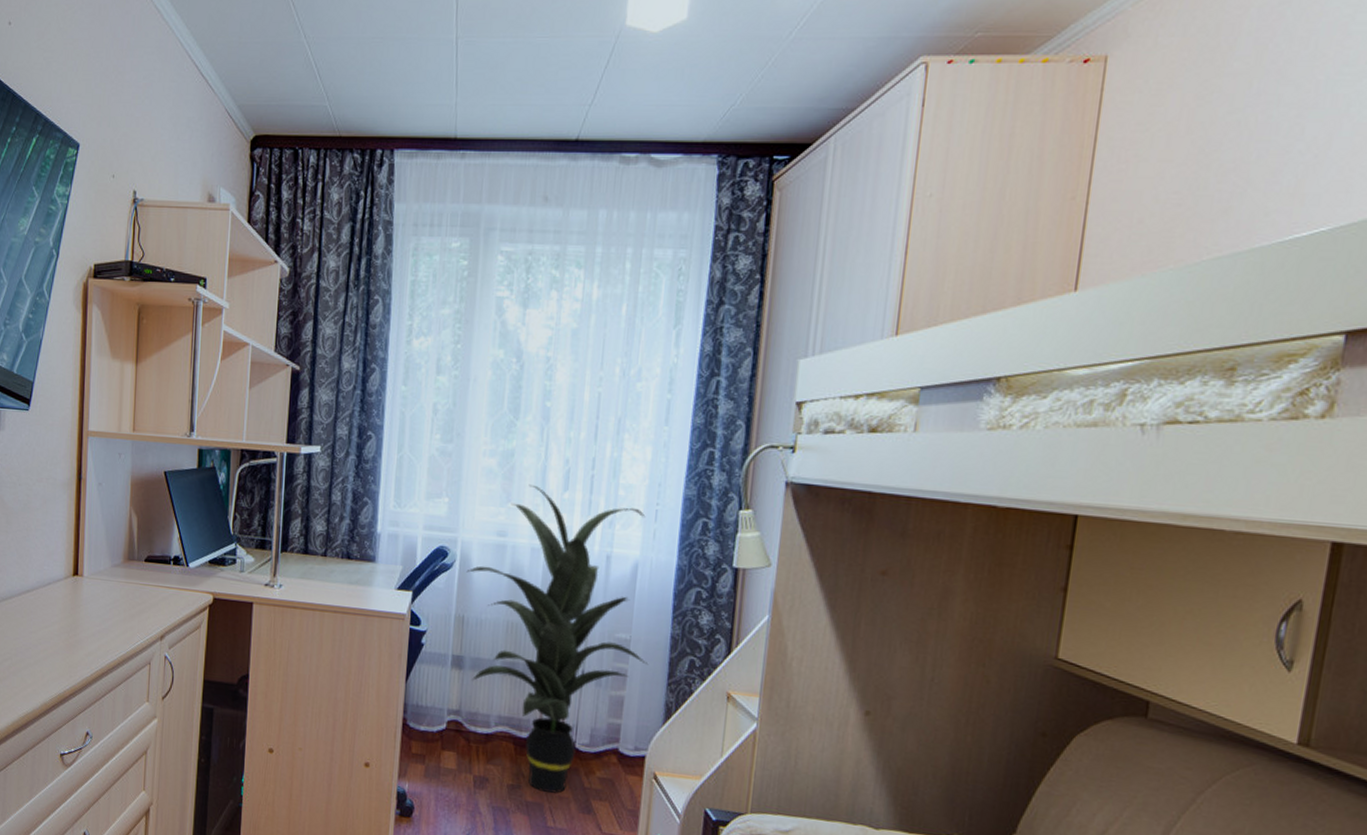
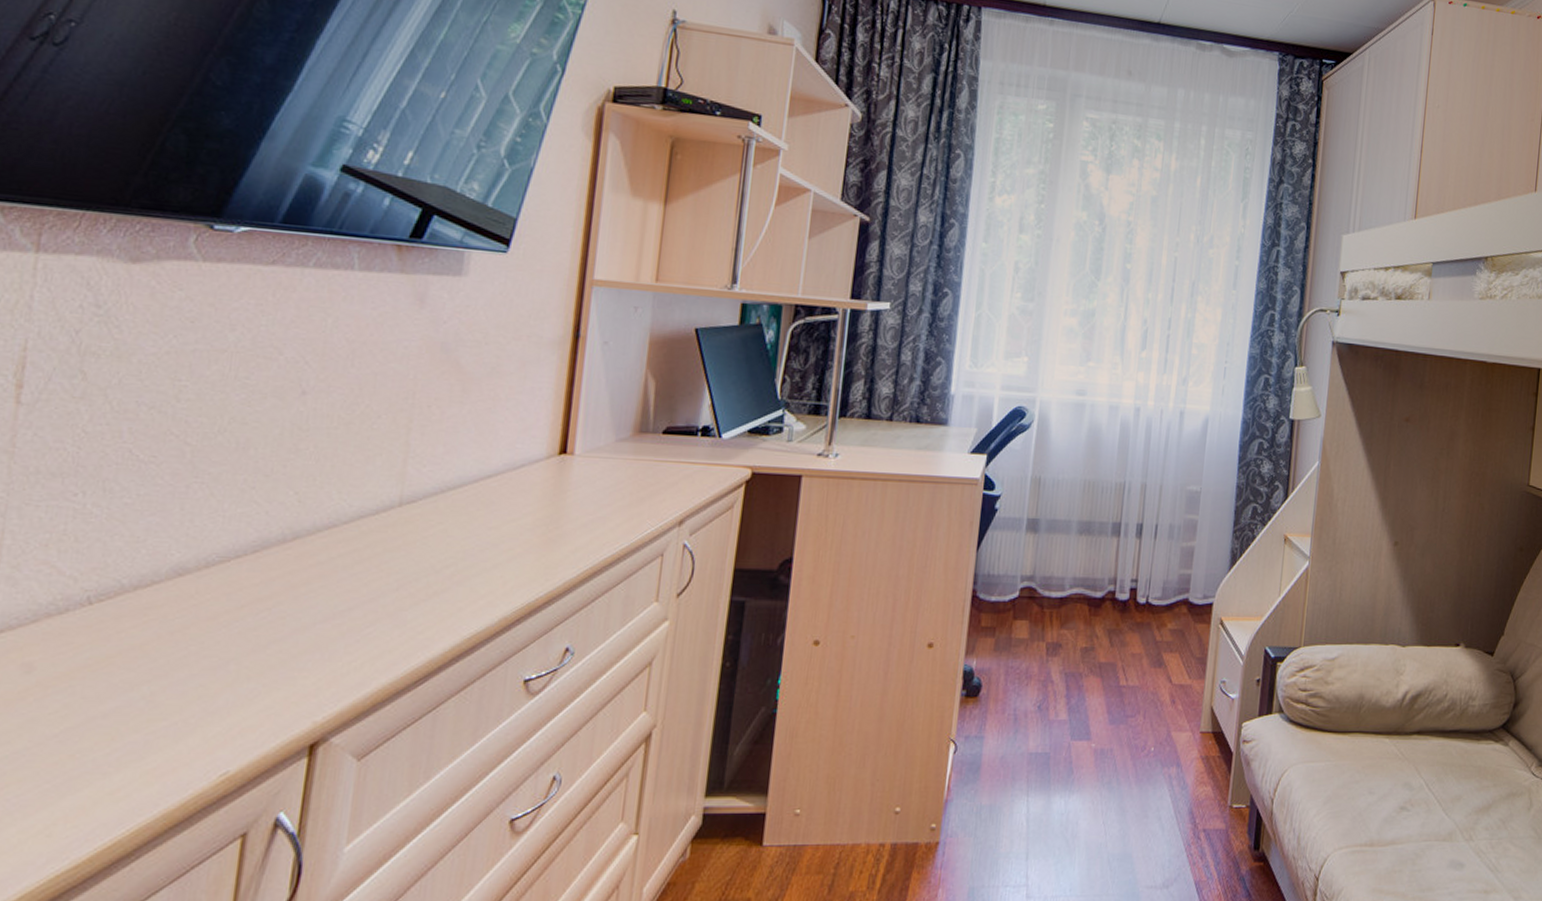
indoor plant: present [466,484,649,793] -> none [1044,343,1217,651]

